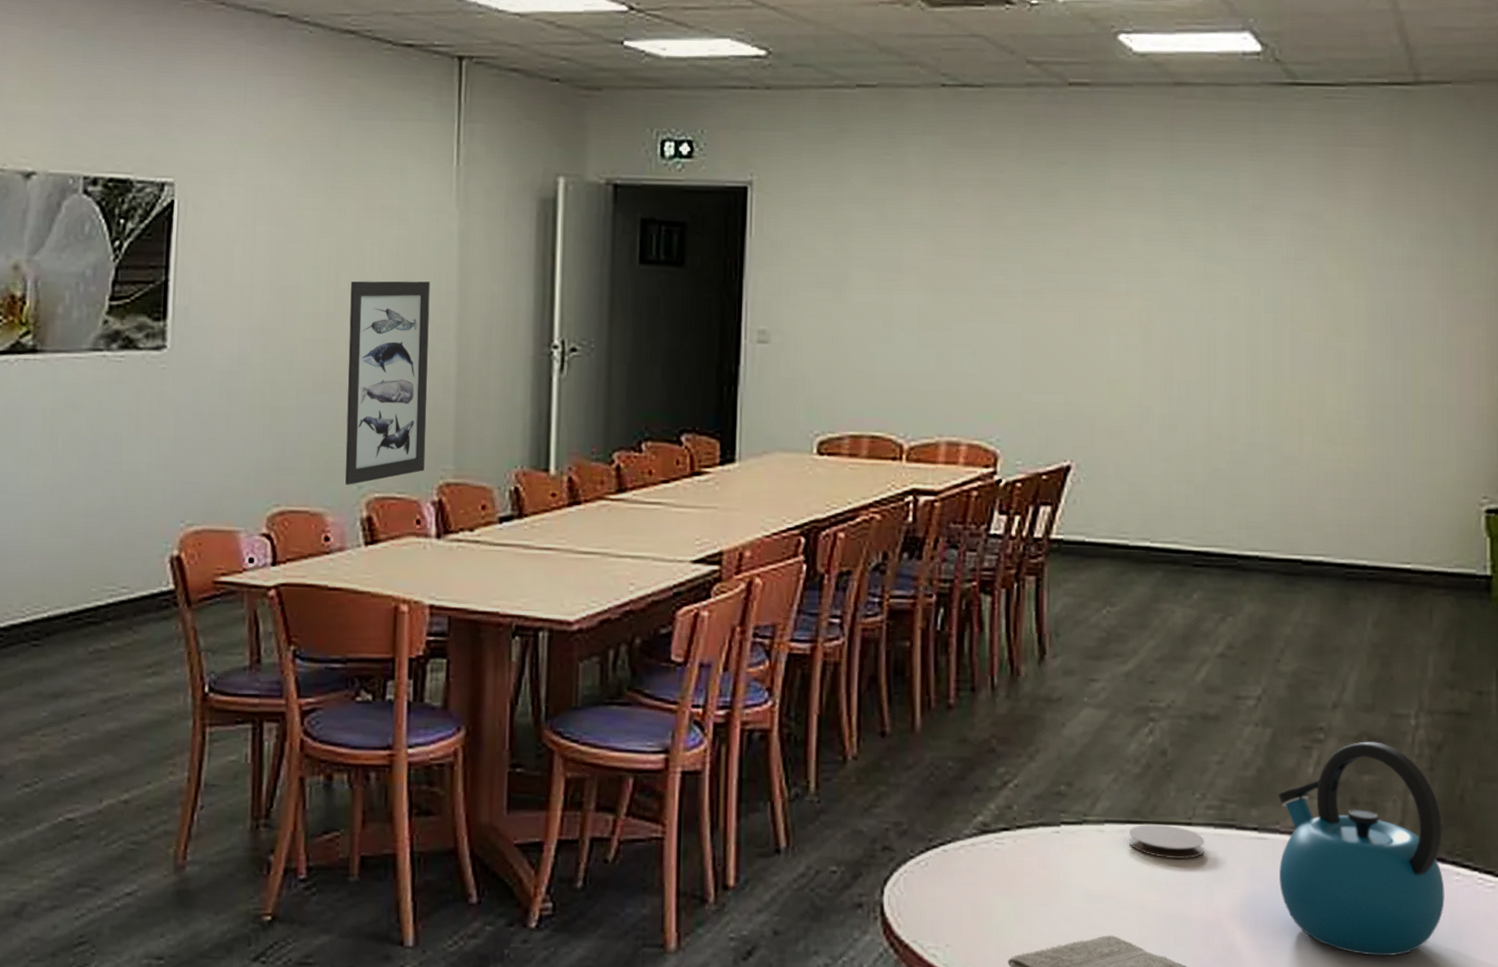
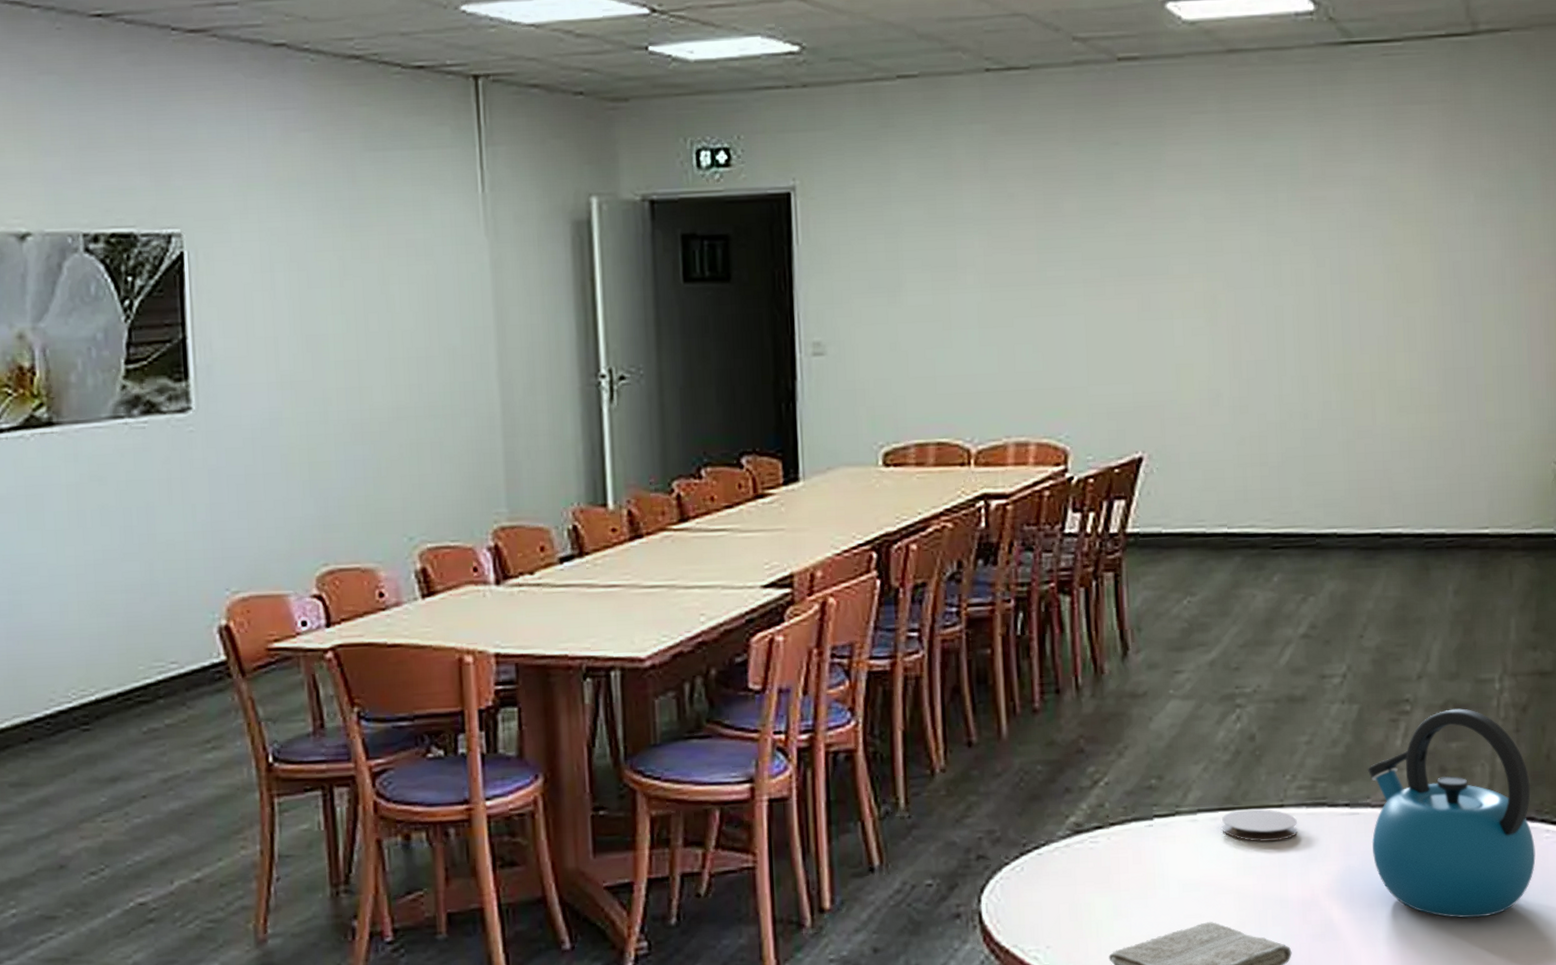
wall art: present [345,281,430,485] -> none [381,318,477,538]

